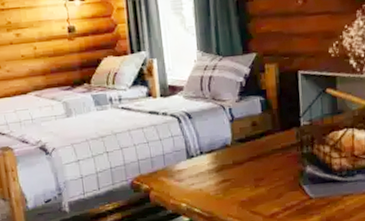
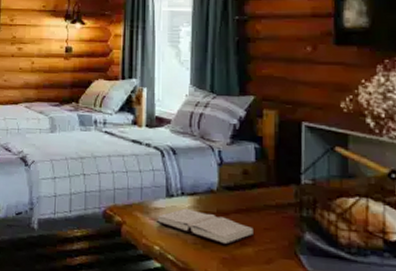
hardback book: none [181,165,266,191] -> present [157,208,255,246]

